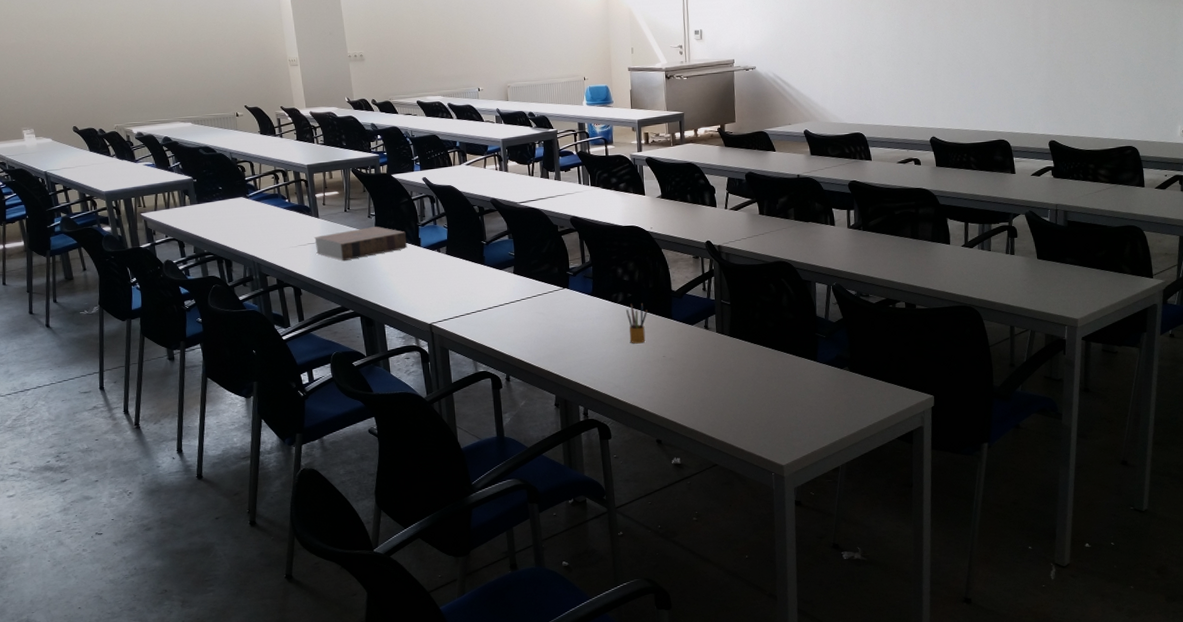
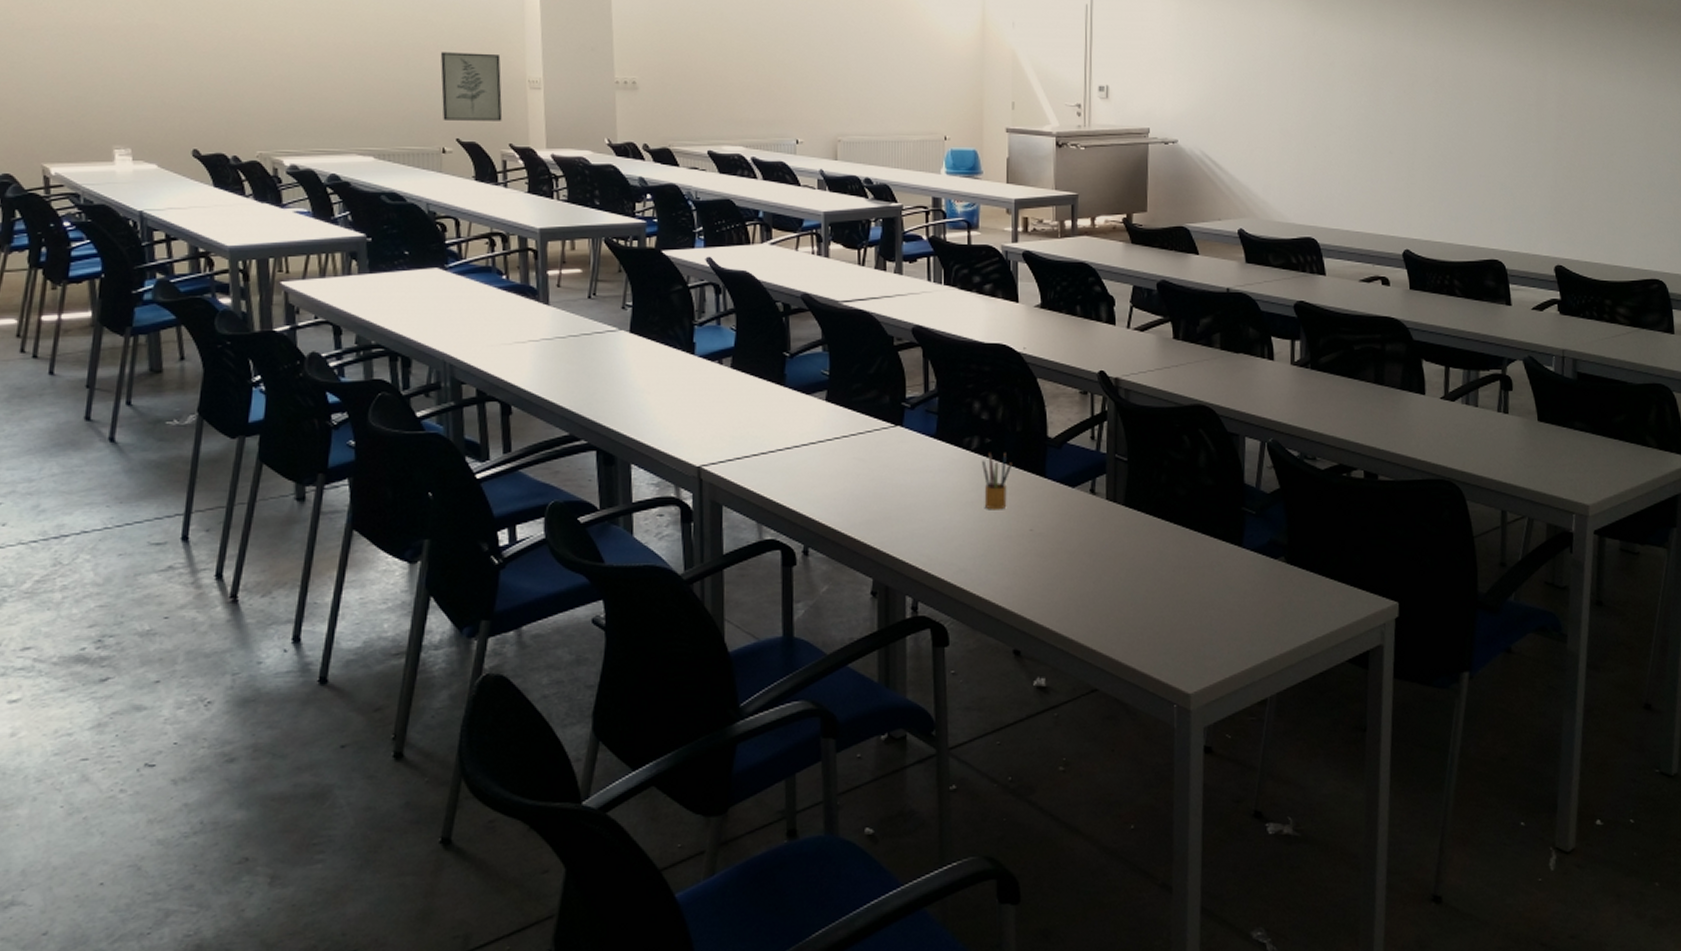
wall art: none [227,43,274,93] -> present [440,52,503,121]
book: present [314,226,408,261] -> none [539,321,676,369]

